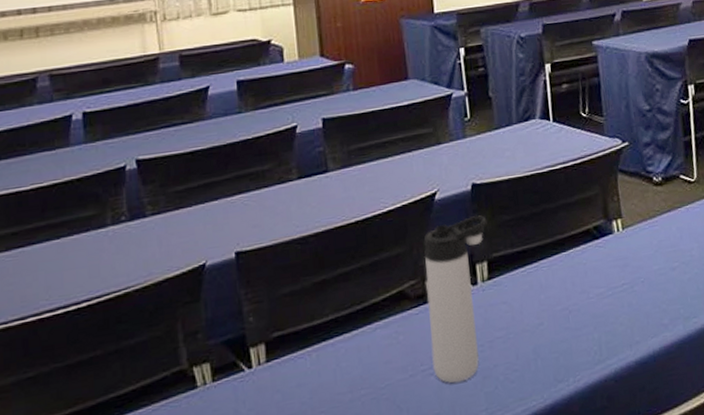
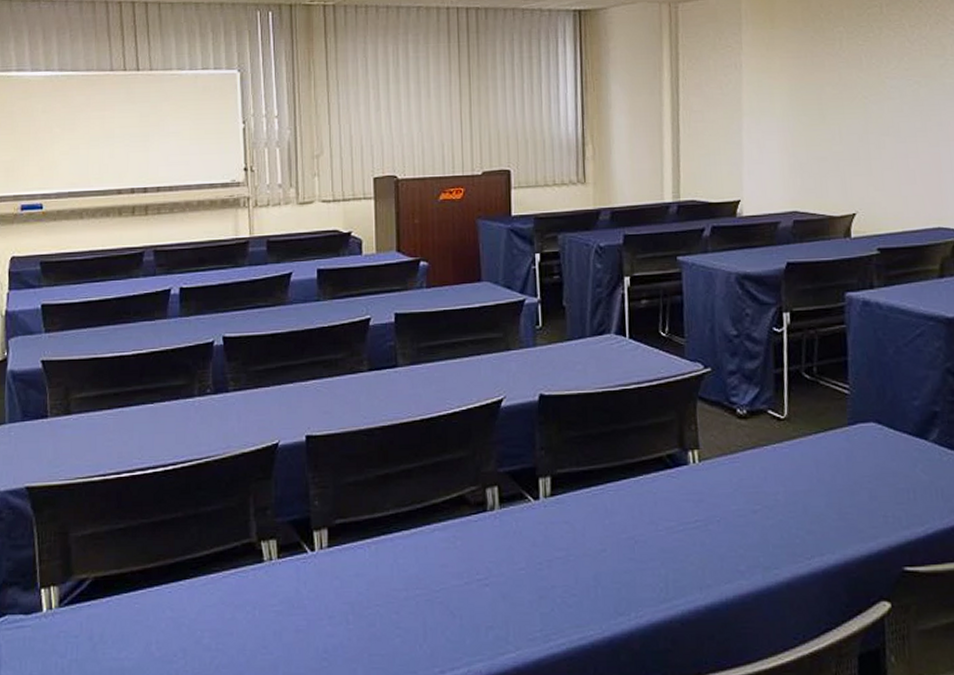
thermos bottle: present [423,214,487,383] -> none [486,427,553,598]

